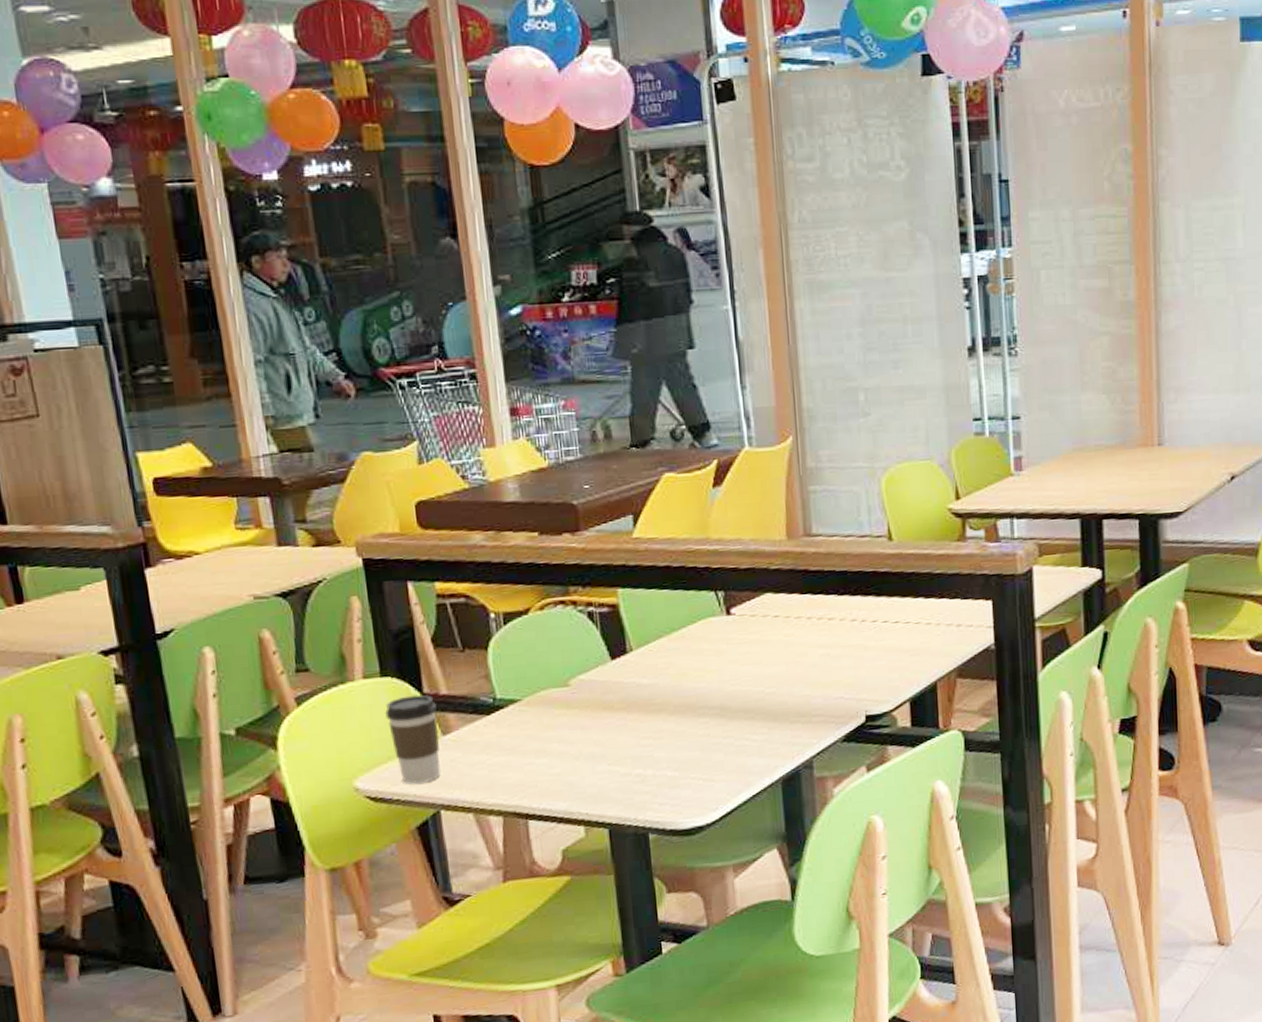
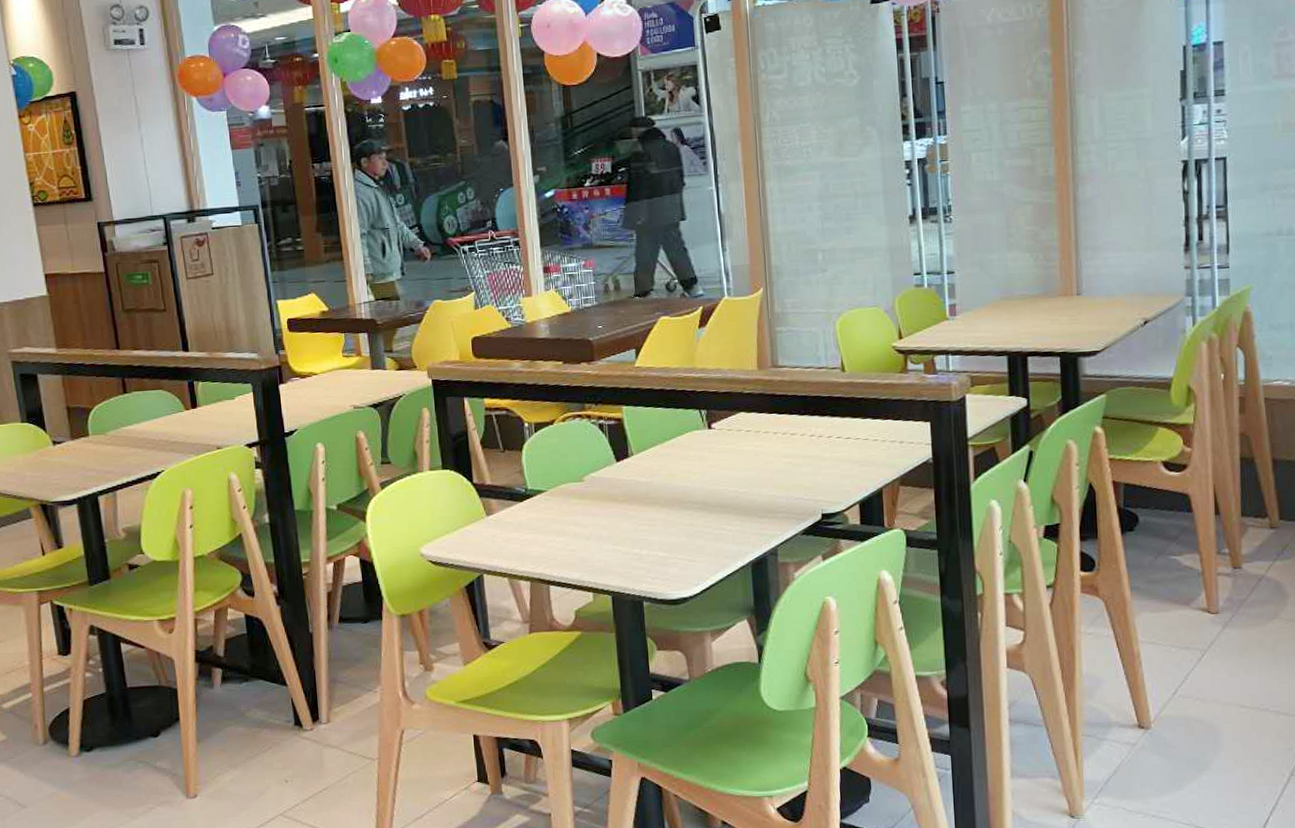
coffee cup: present [385,694,442,784] -> none [445,484,485,553]

